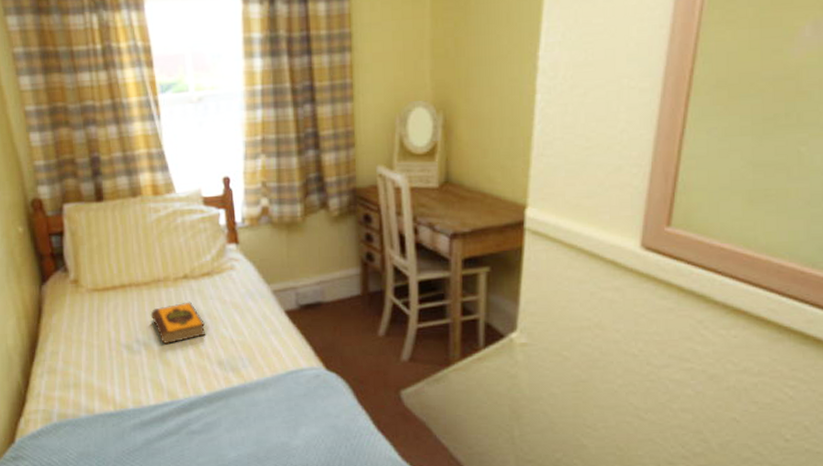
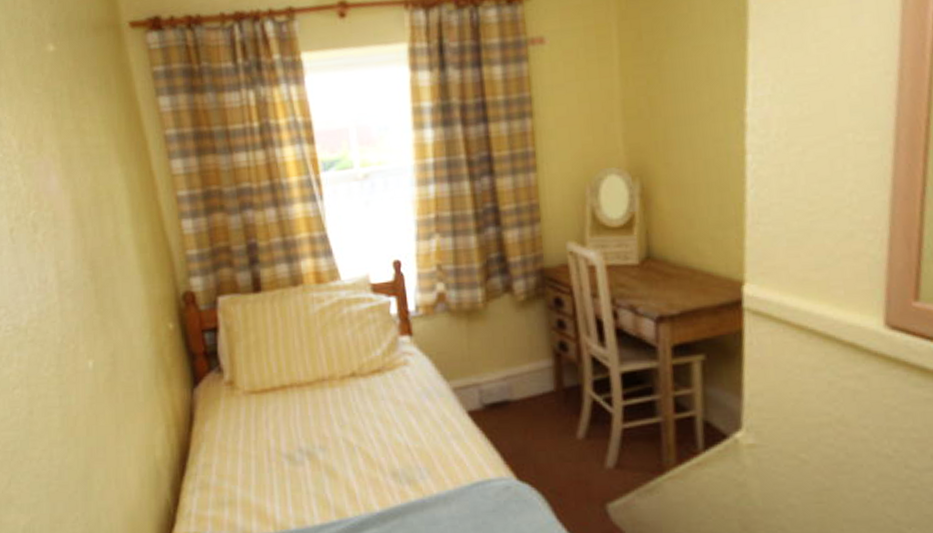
hardback book: present [150,302,206,345] -> none [314,403,378,454]

